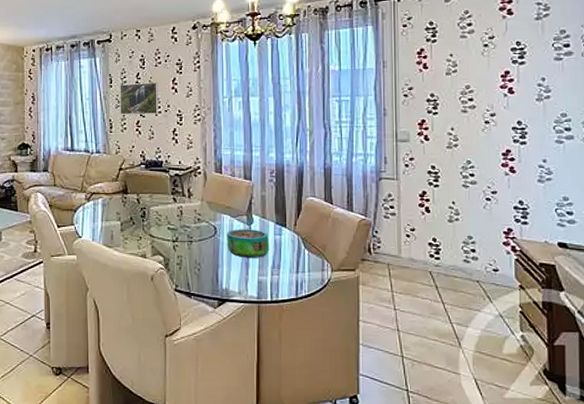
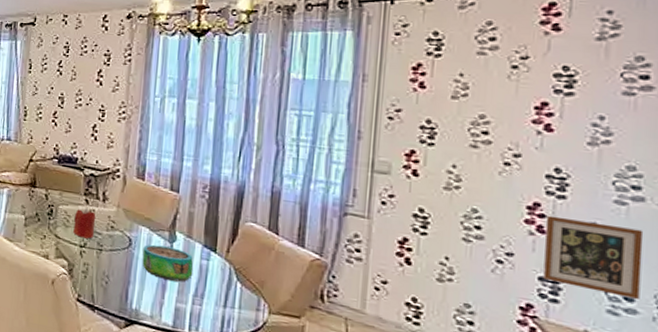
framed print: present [120,82,158,115] -> none [37,71,82,106]
candle: none [165,206,184,233] -> present [73,208,96,239]
picture frame: none [515,158,576,213] -> present [543,215,644,301]

